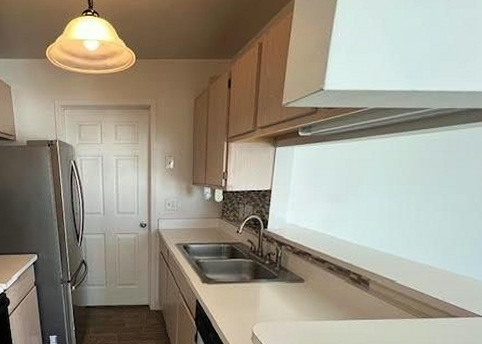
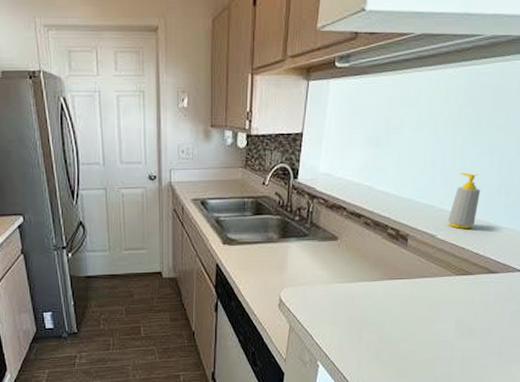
soap bottle: none [406,225,436,275] -> present [448,172,480,229]

